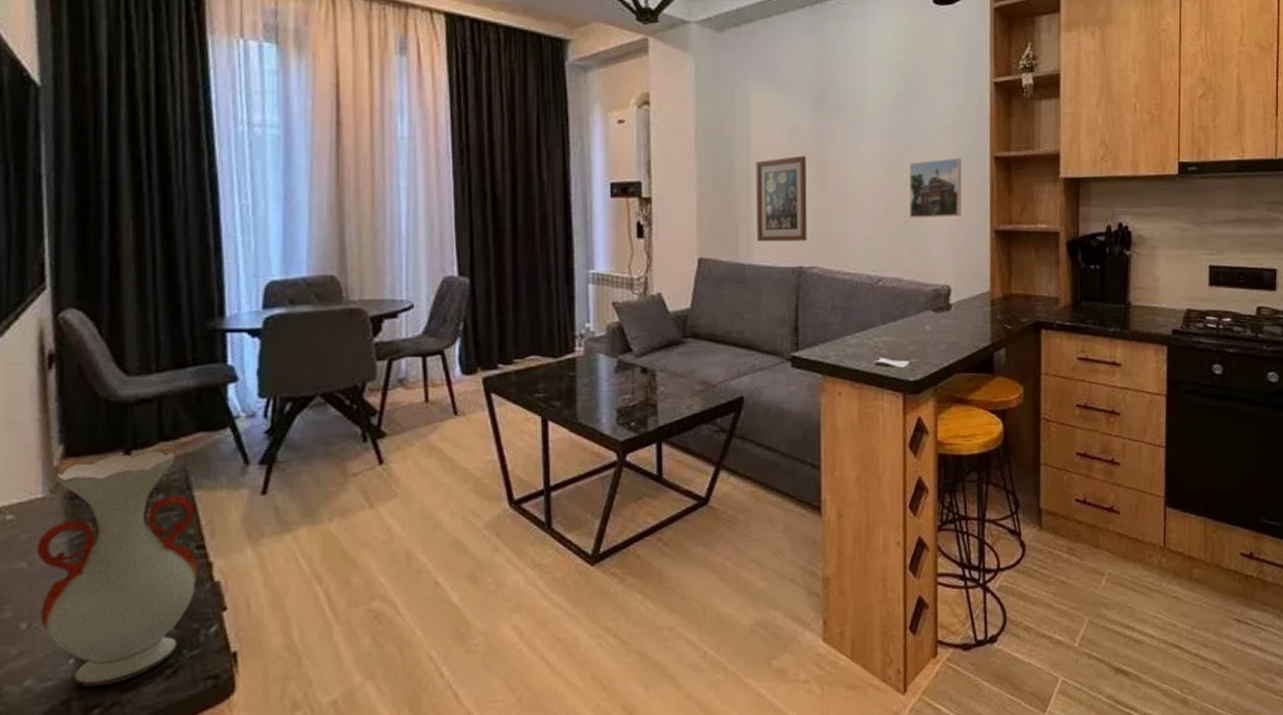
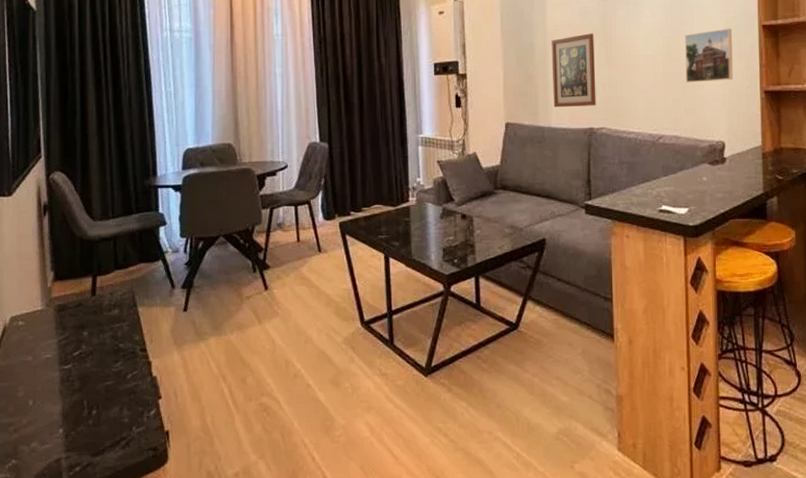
vase: present [36,449,199,687] -> none [38,275,143,450]

